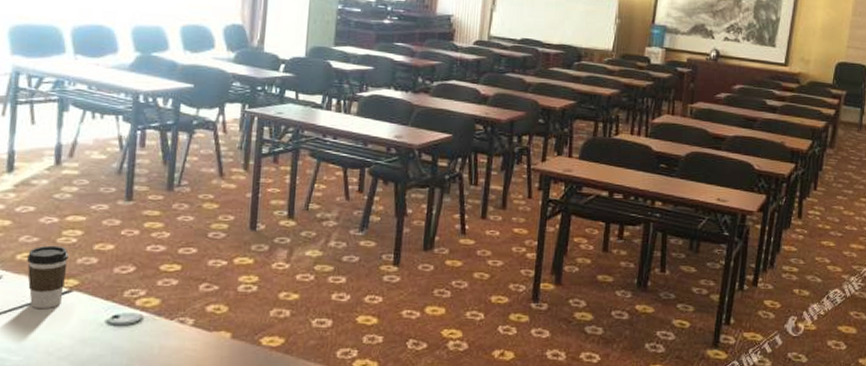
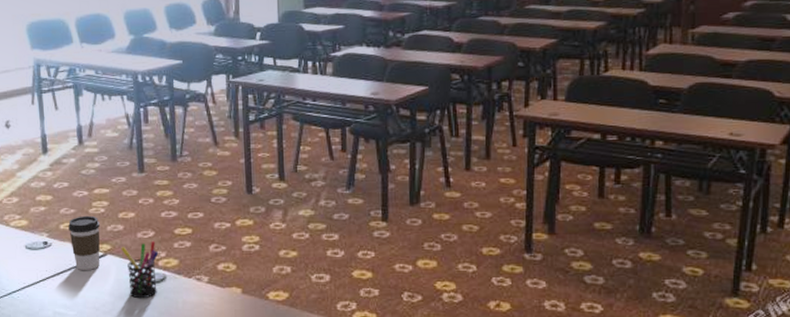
pen holder: none [91,276,138,343] -> present [121,240,159,299]

